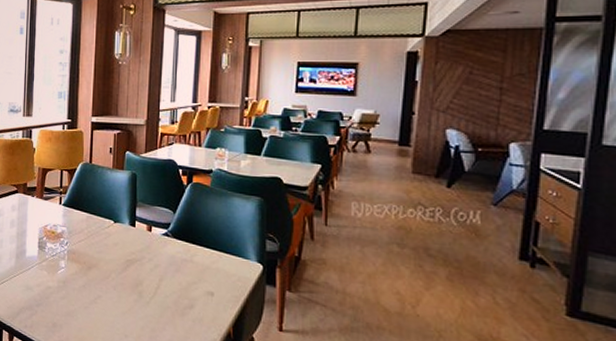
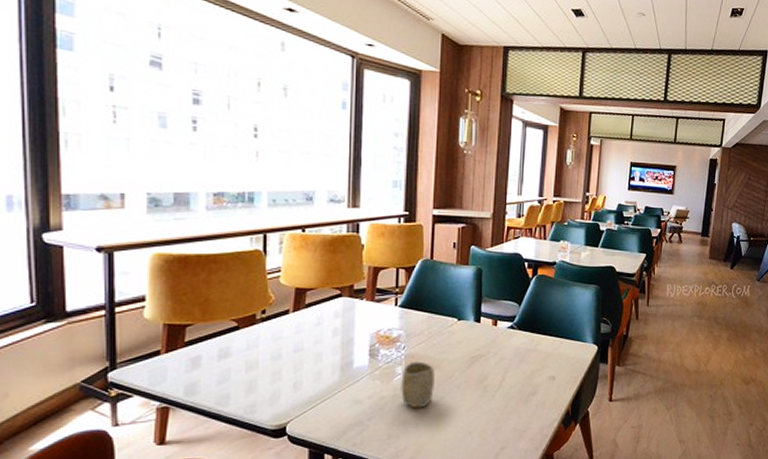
cup: none [64,257,94,303] -> present [401,361,436,408]

